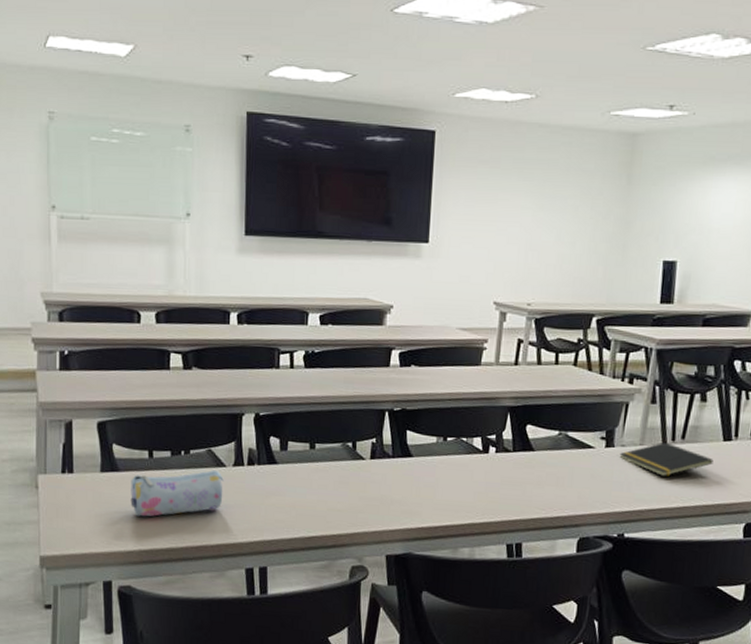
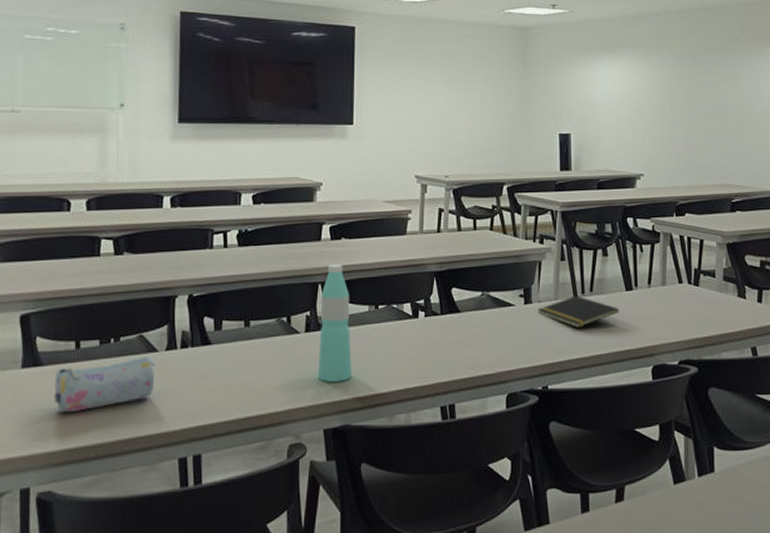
water bottle: none [381,392,418,511] -> present [317,264,352,382]

